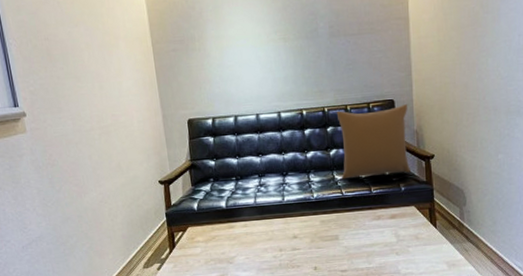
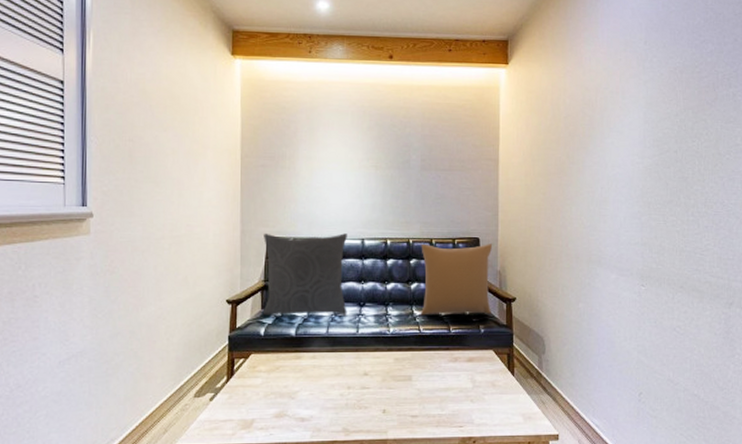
pillow: none [184,108,272,192] -> present [262,233,347,316]

